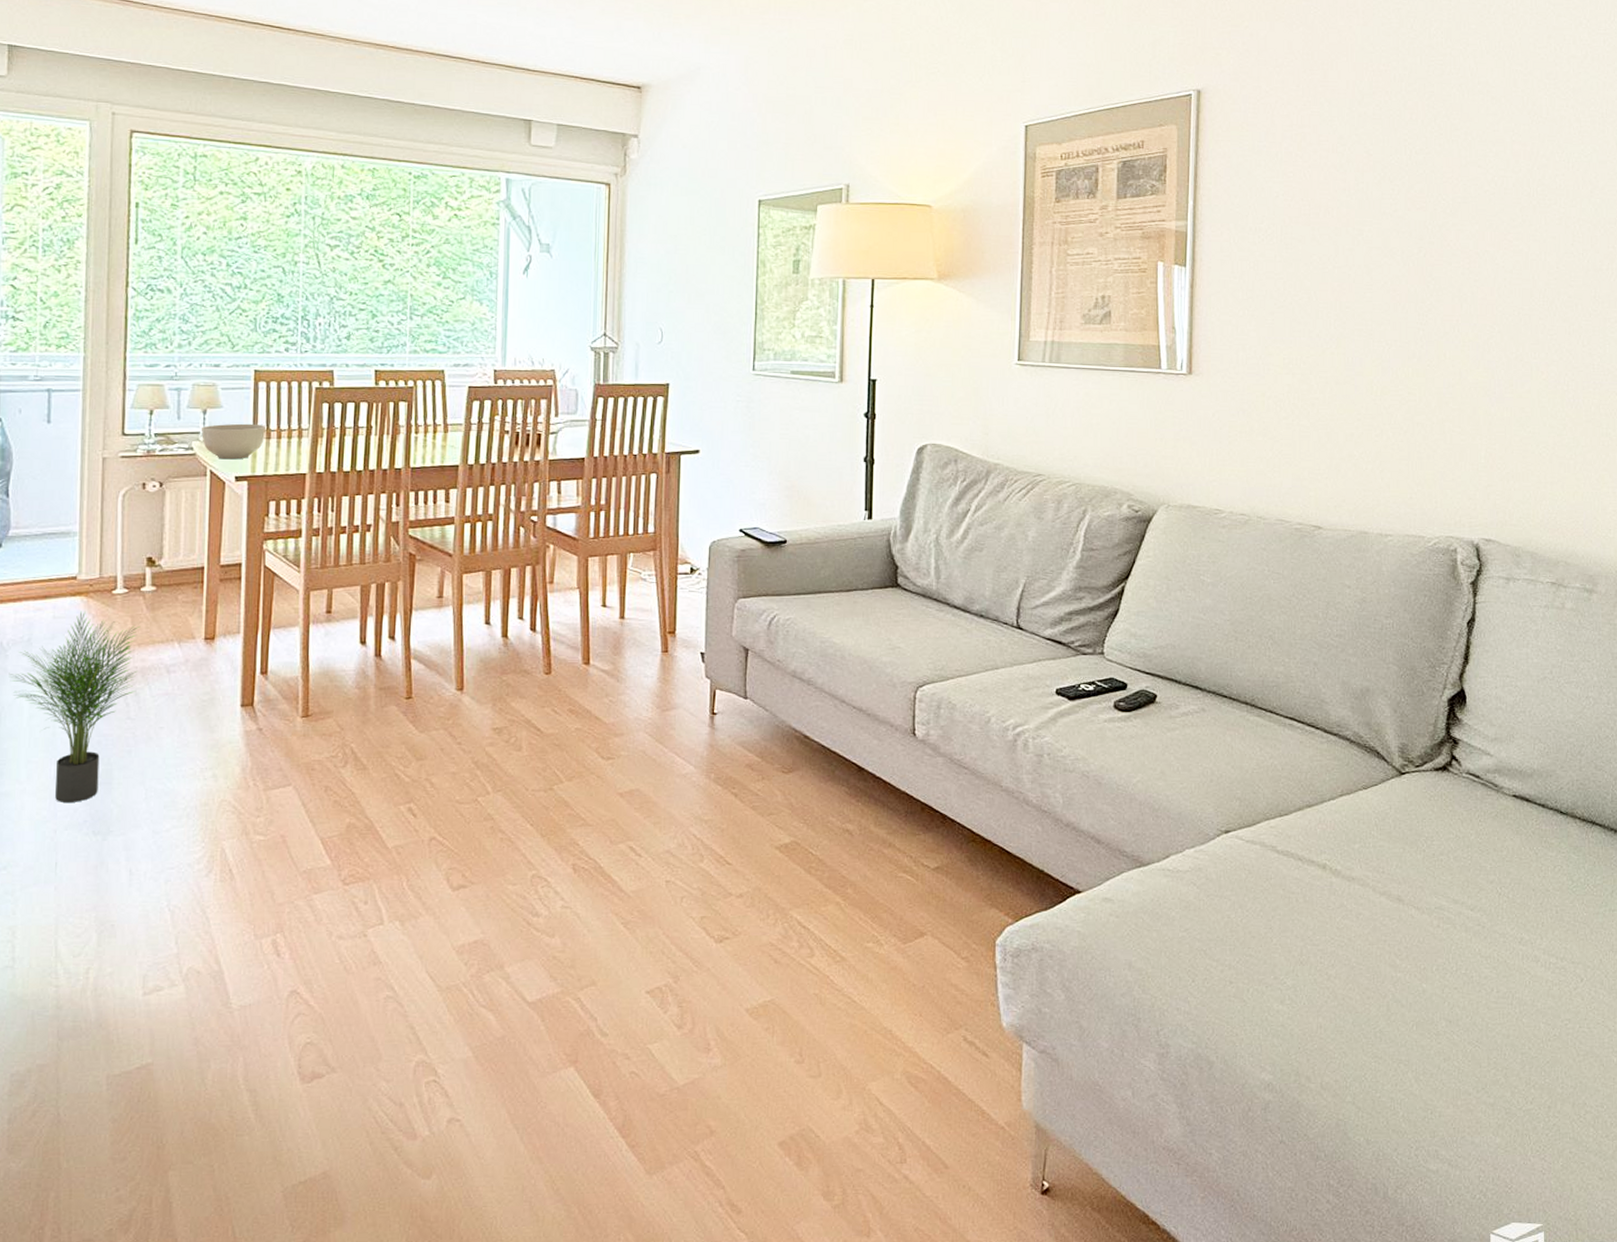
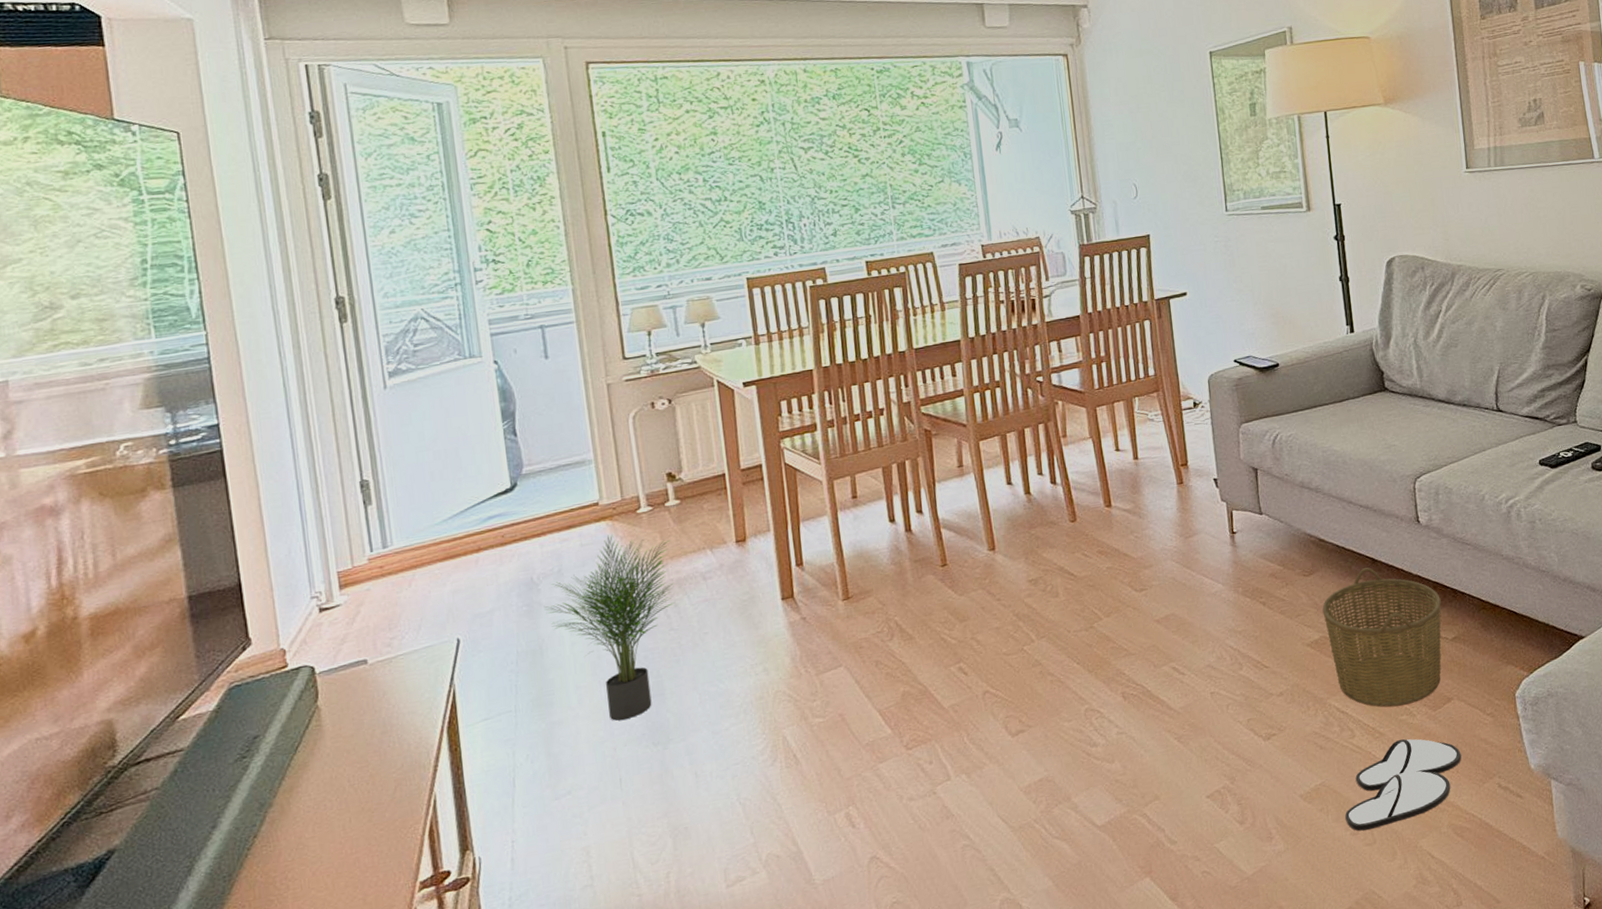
bowl: present [202,423,266,460] -> none [702,329,767,369]
slippers: none [790,969,927,1061] -> present [1344,739,1462,832]
basket: none [797,774,927,931] -> present [1322,567,1442,708]

